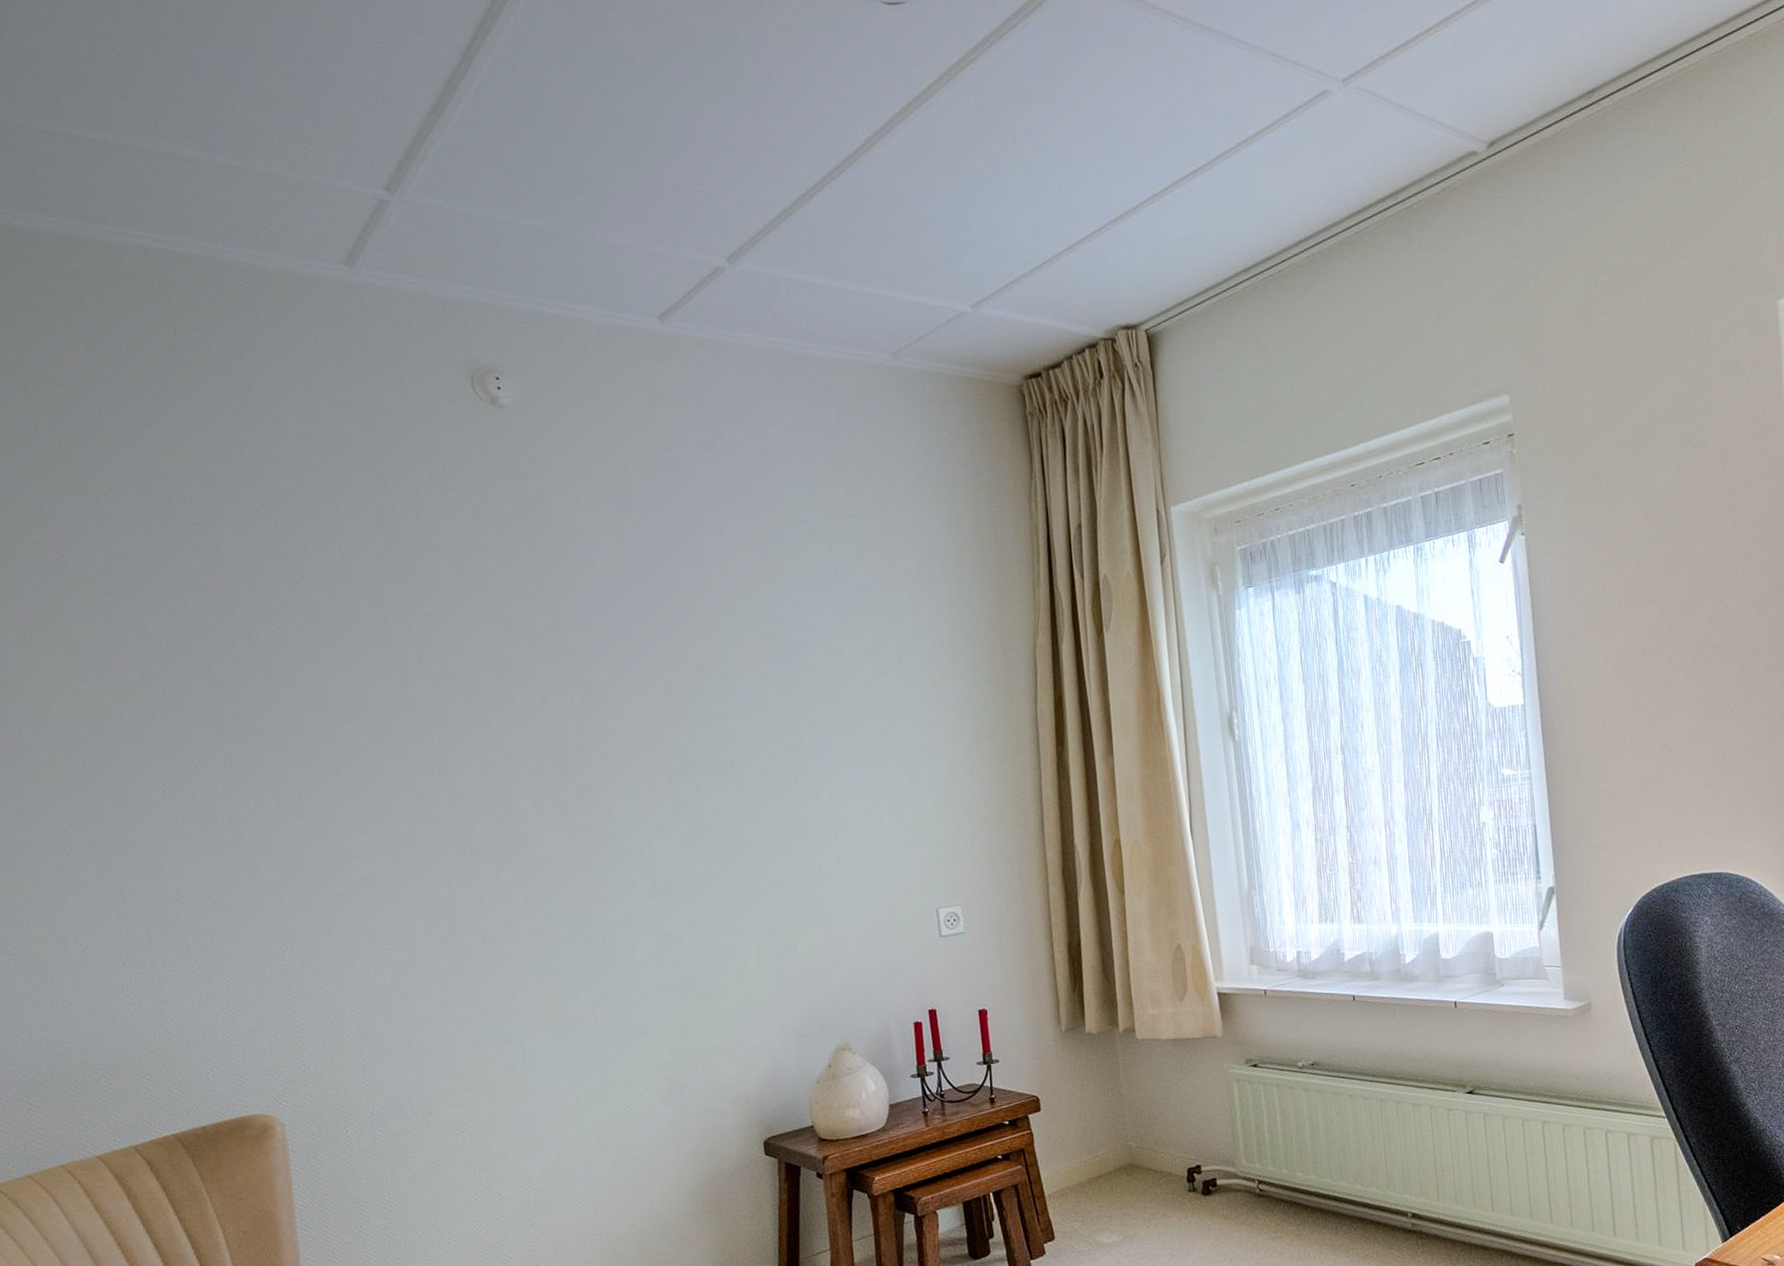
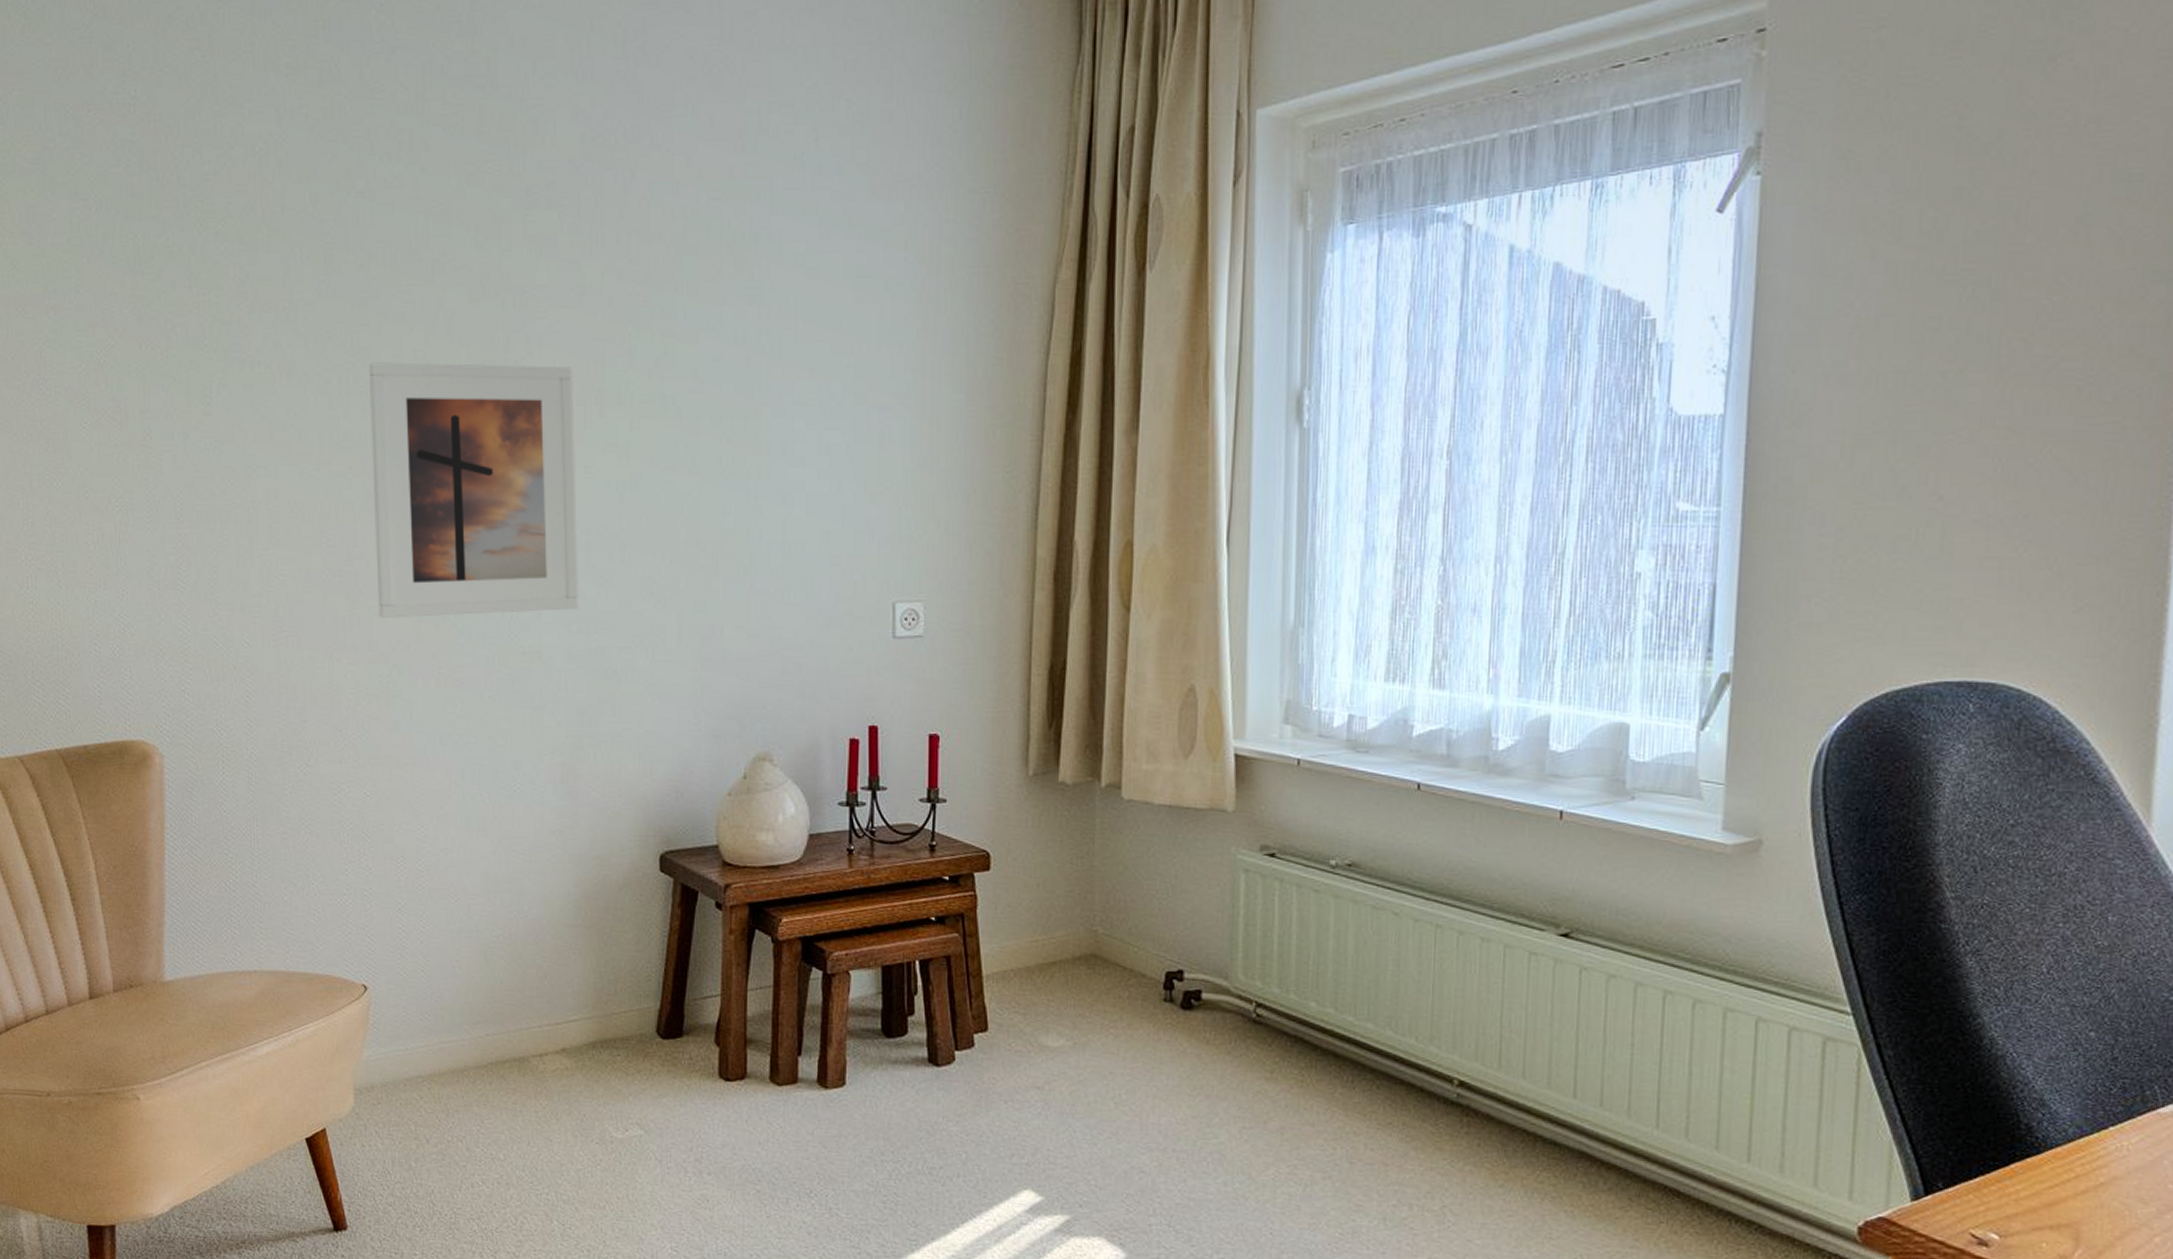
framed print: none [452,746,668,975] -> present [369,362,579,618]

